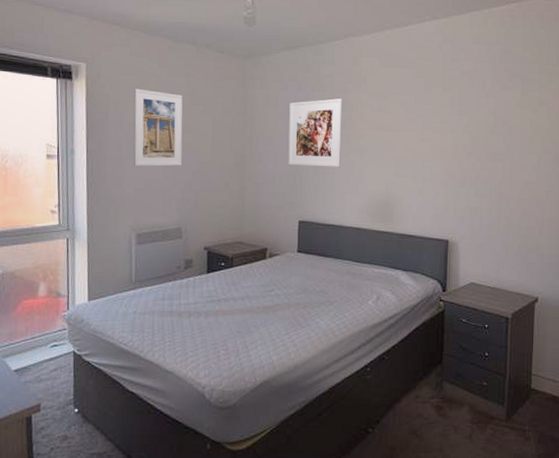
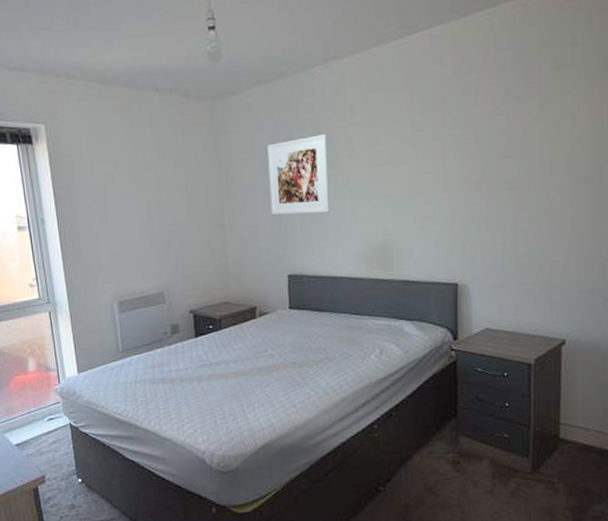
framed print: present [133,88,183,167] -> none [98,146,157,231]

